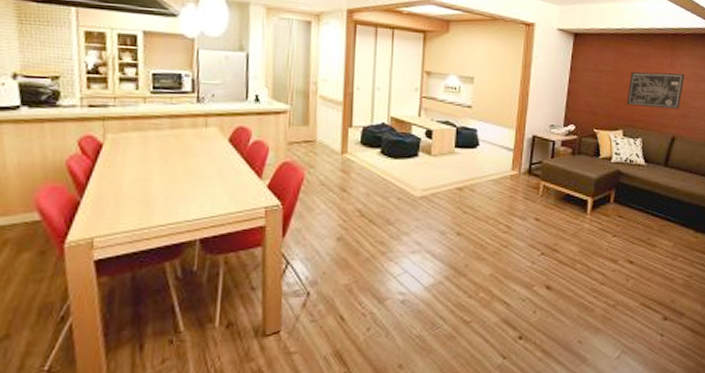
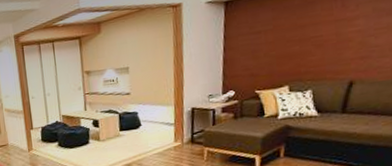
wall art: present [627,72,684,110] -> none [290,11,362,60]

